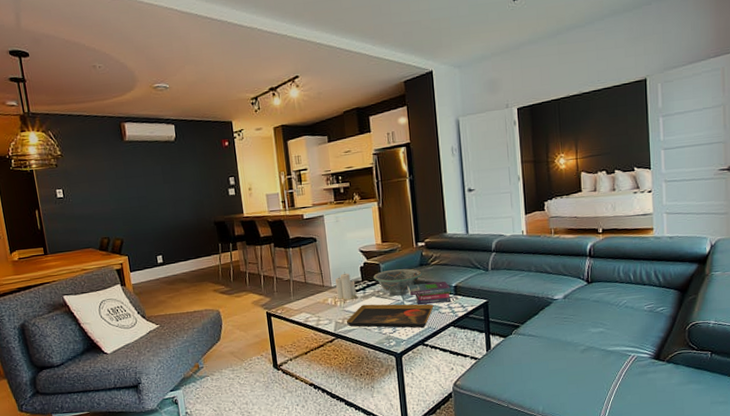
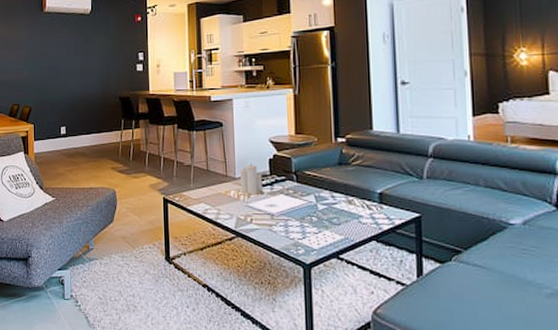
decorative tray: present [346,304,434,328] -> none [249,202,353,237]
decorative bowl: present [373,268,422,296] -> none [283,165,341,196]
books: present [407,281,452,304] -> none [322,185,376,211]

